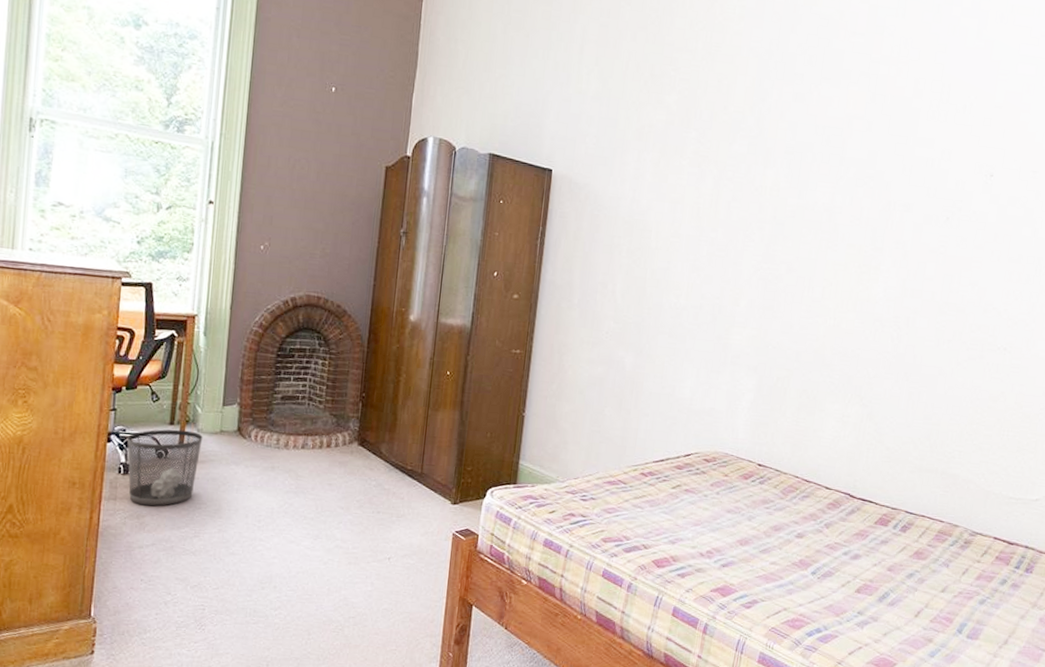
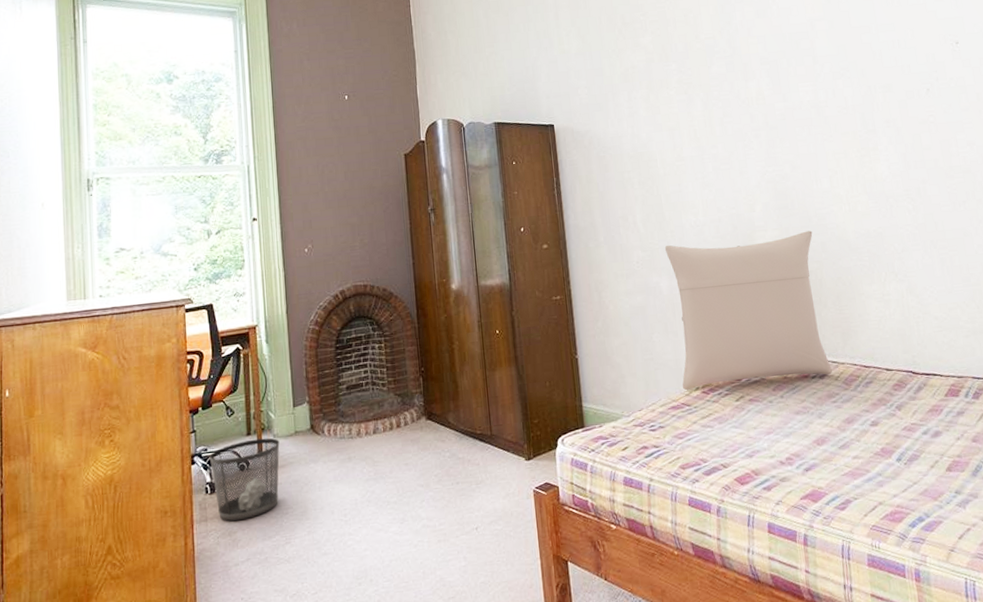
pillow: none [623,322,791,482] -> present [665,230,832,390]

